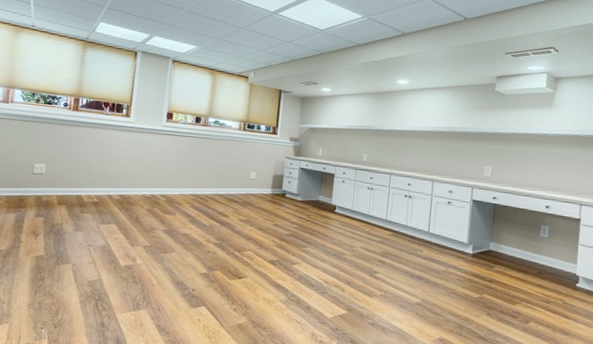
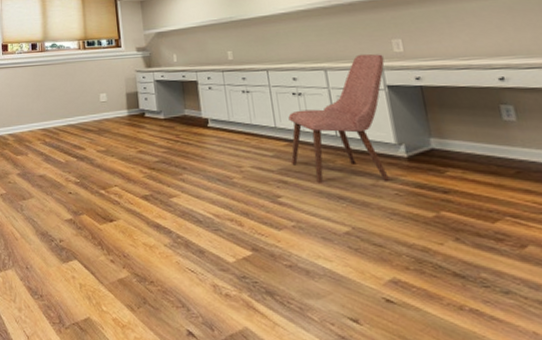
chair: none [392,173,476,269] -> present [288,53,389,183]

